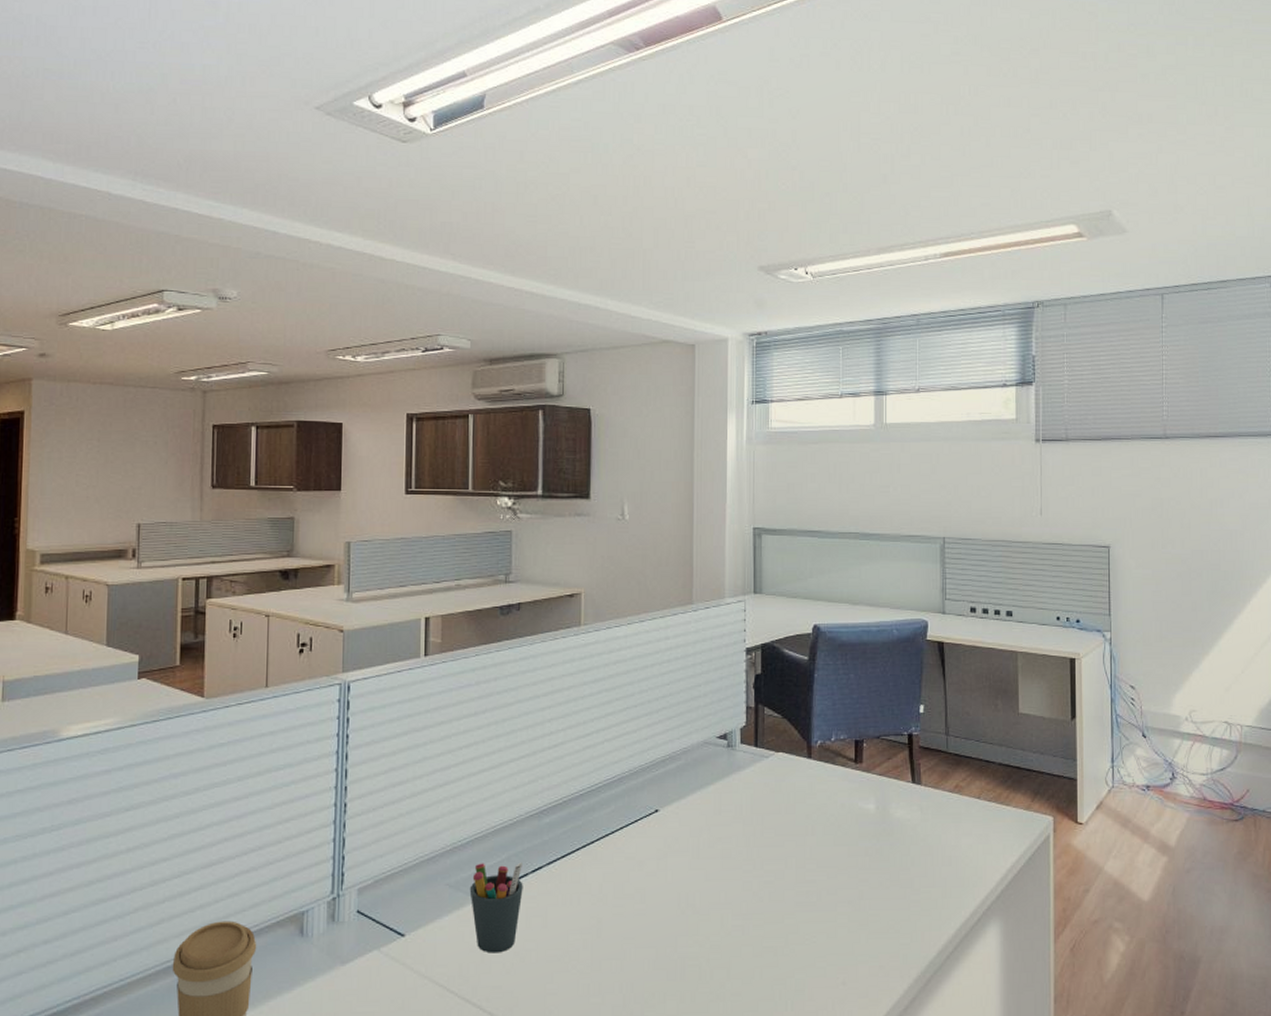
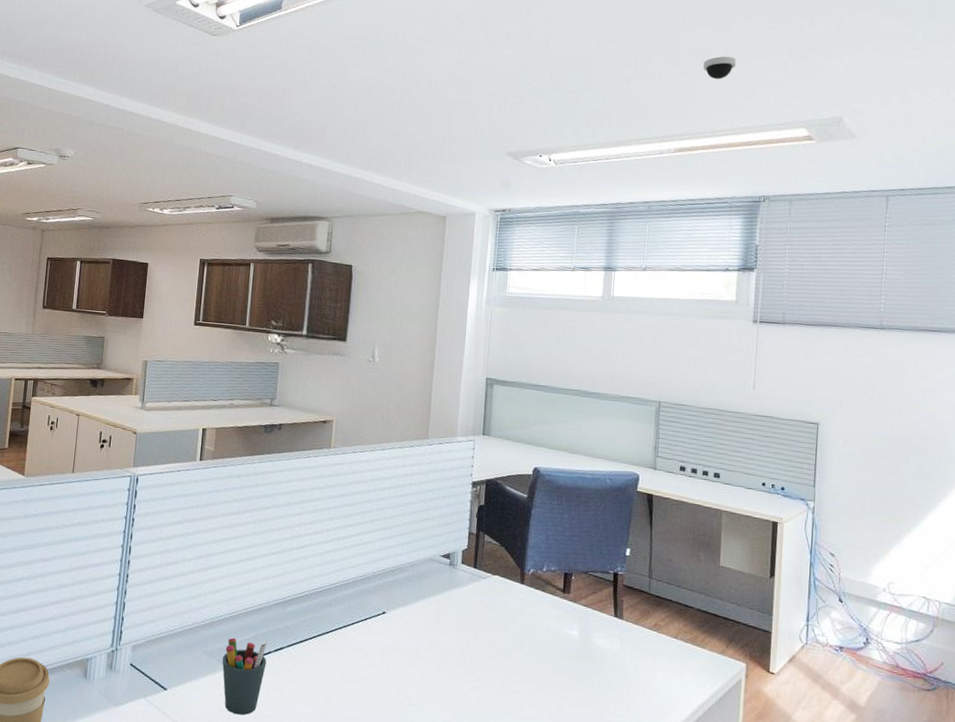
dome security camera: none [965,147,999,175] -> present [703,56,737,80]

